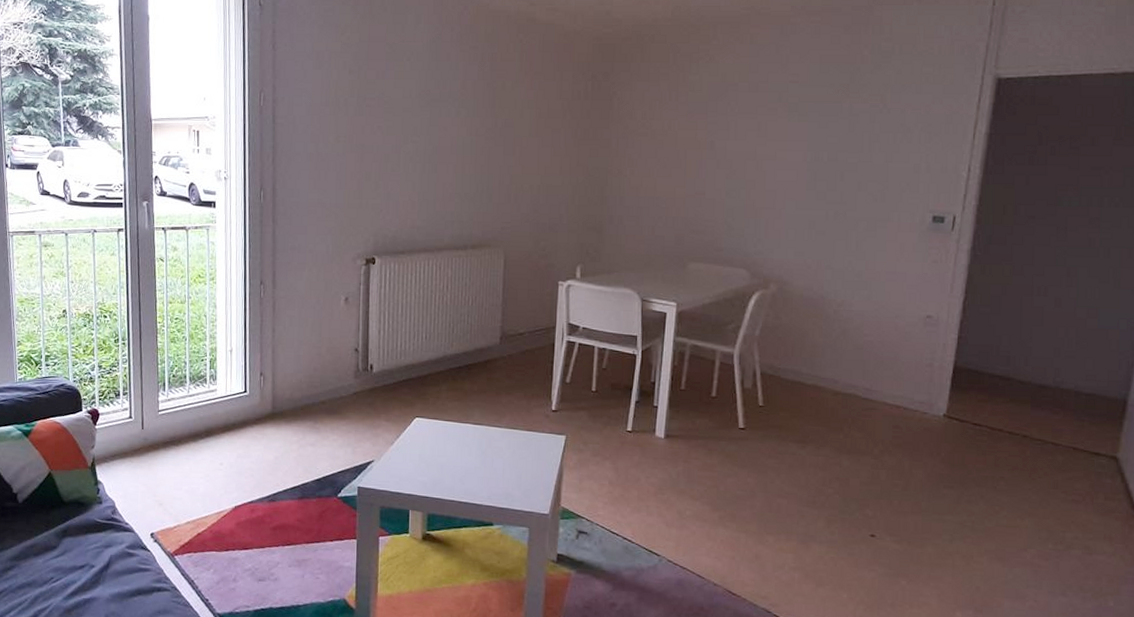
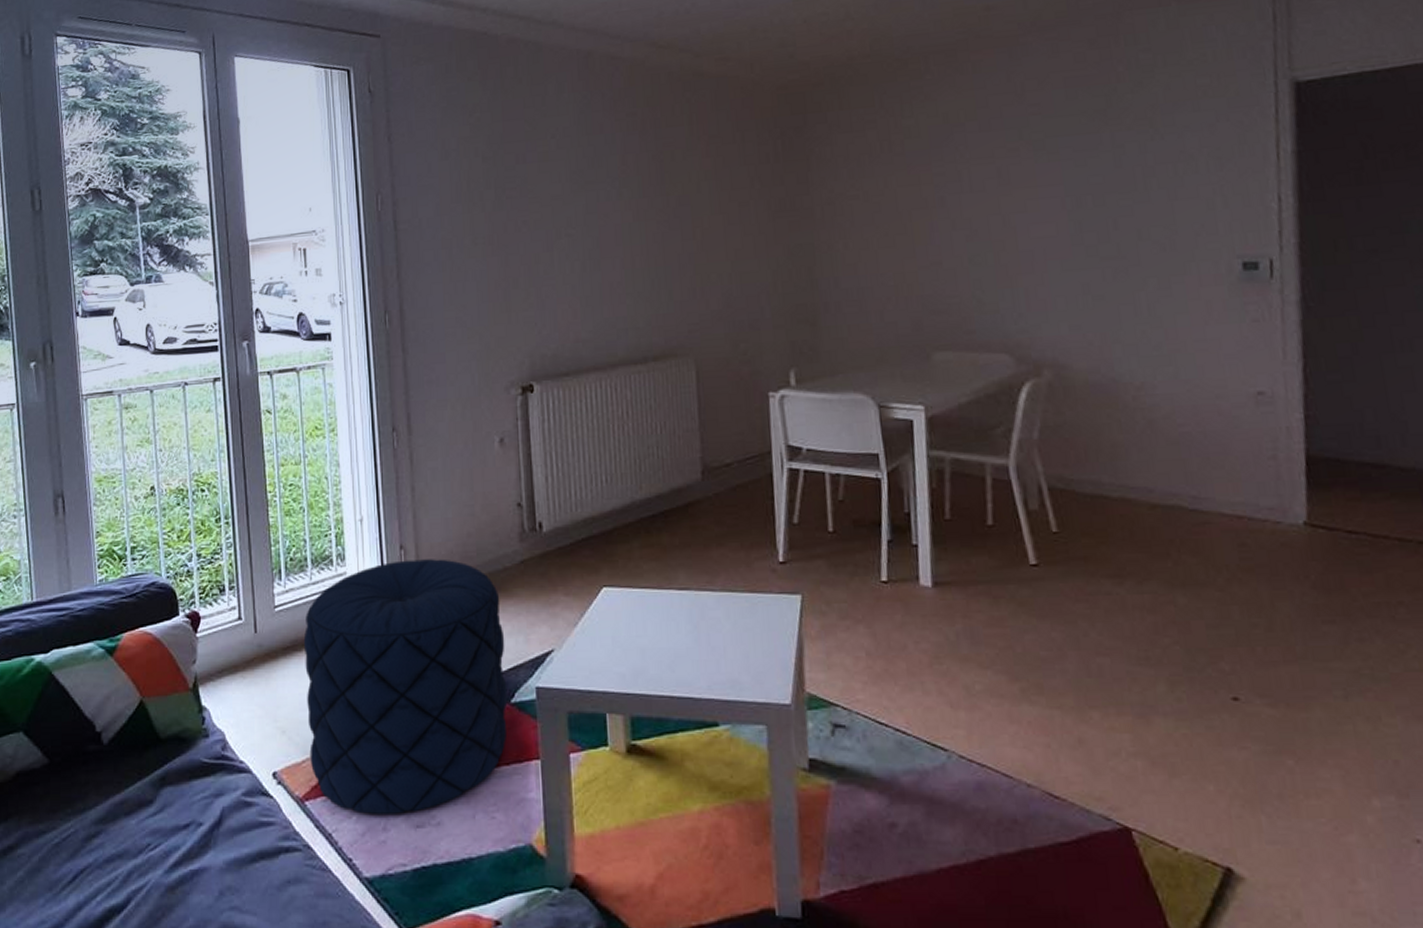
pouf: none [180,384,337,570] -> present [303,559,508,814]

